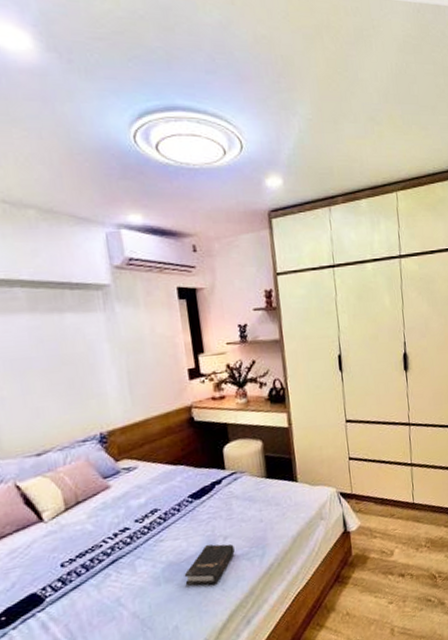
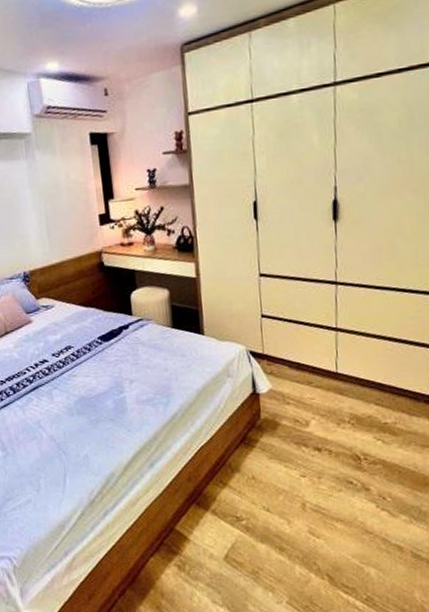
hardback book: present [184,544,235,586] -> none [93,385,140,424]

